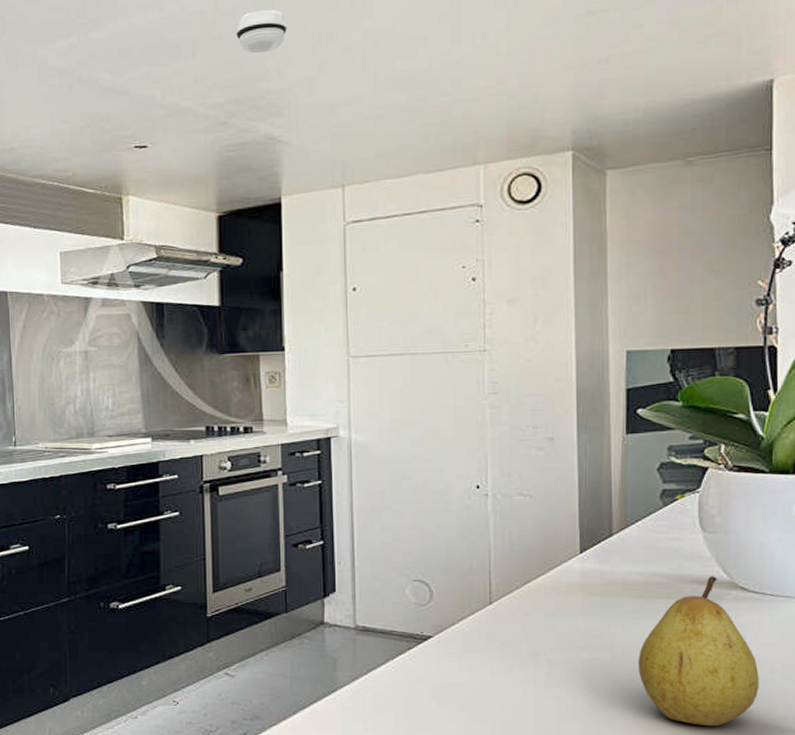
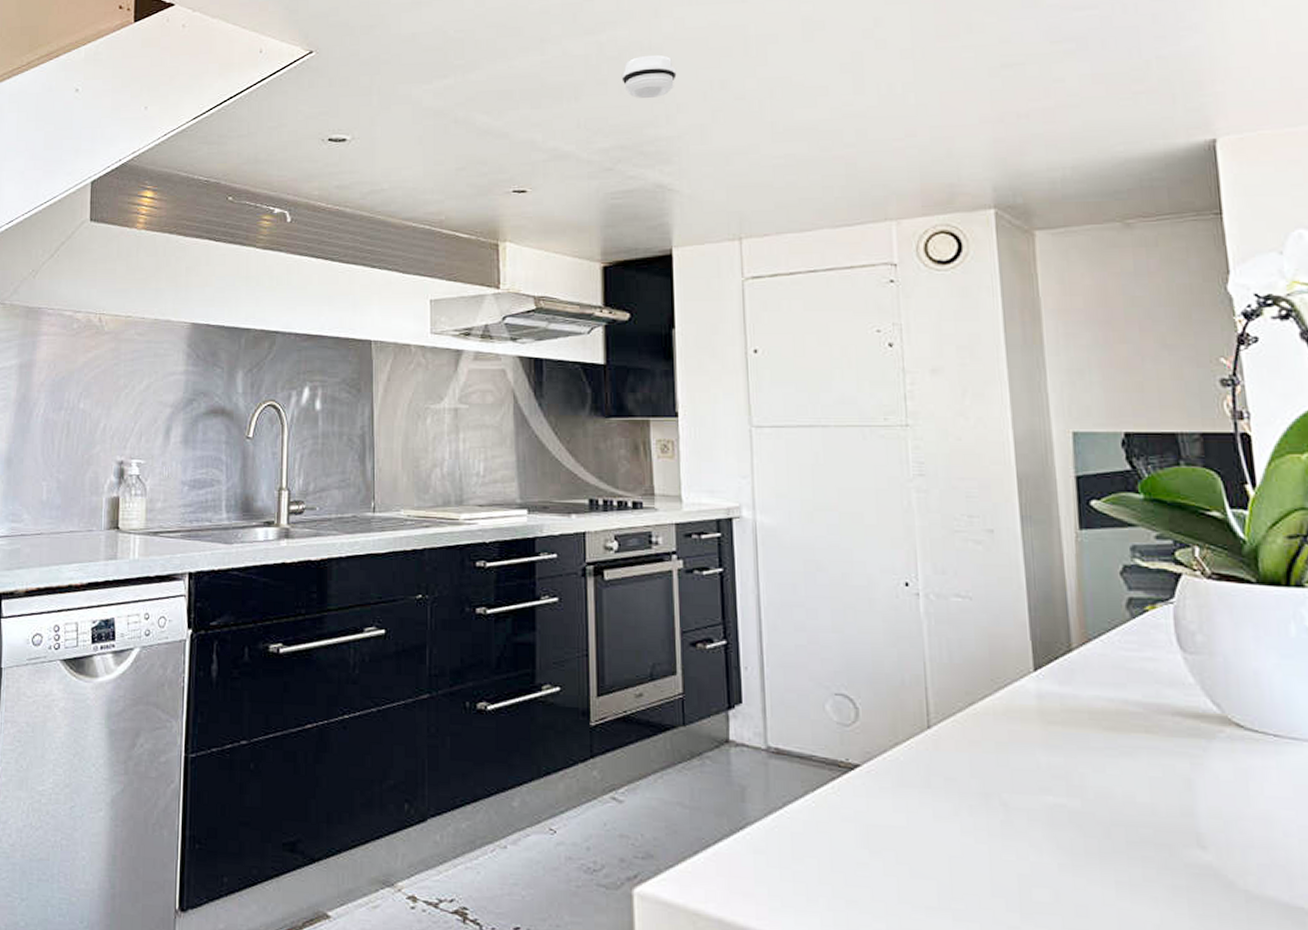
fruit: present [639,576,759,726] -> none [1115,707,1272,902]

